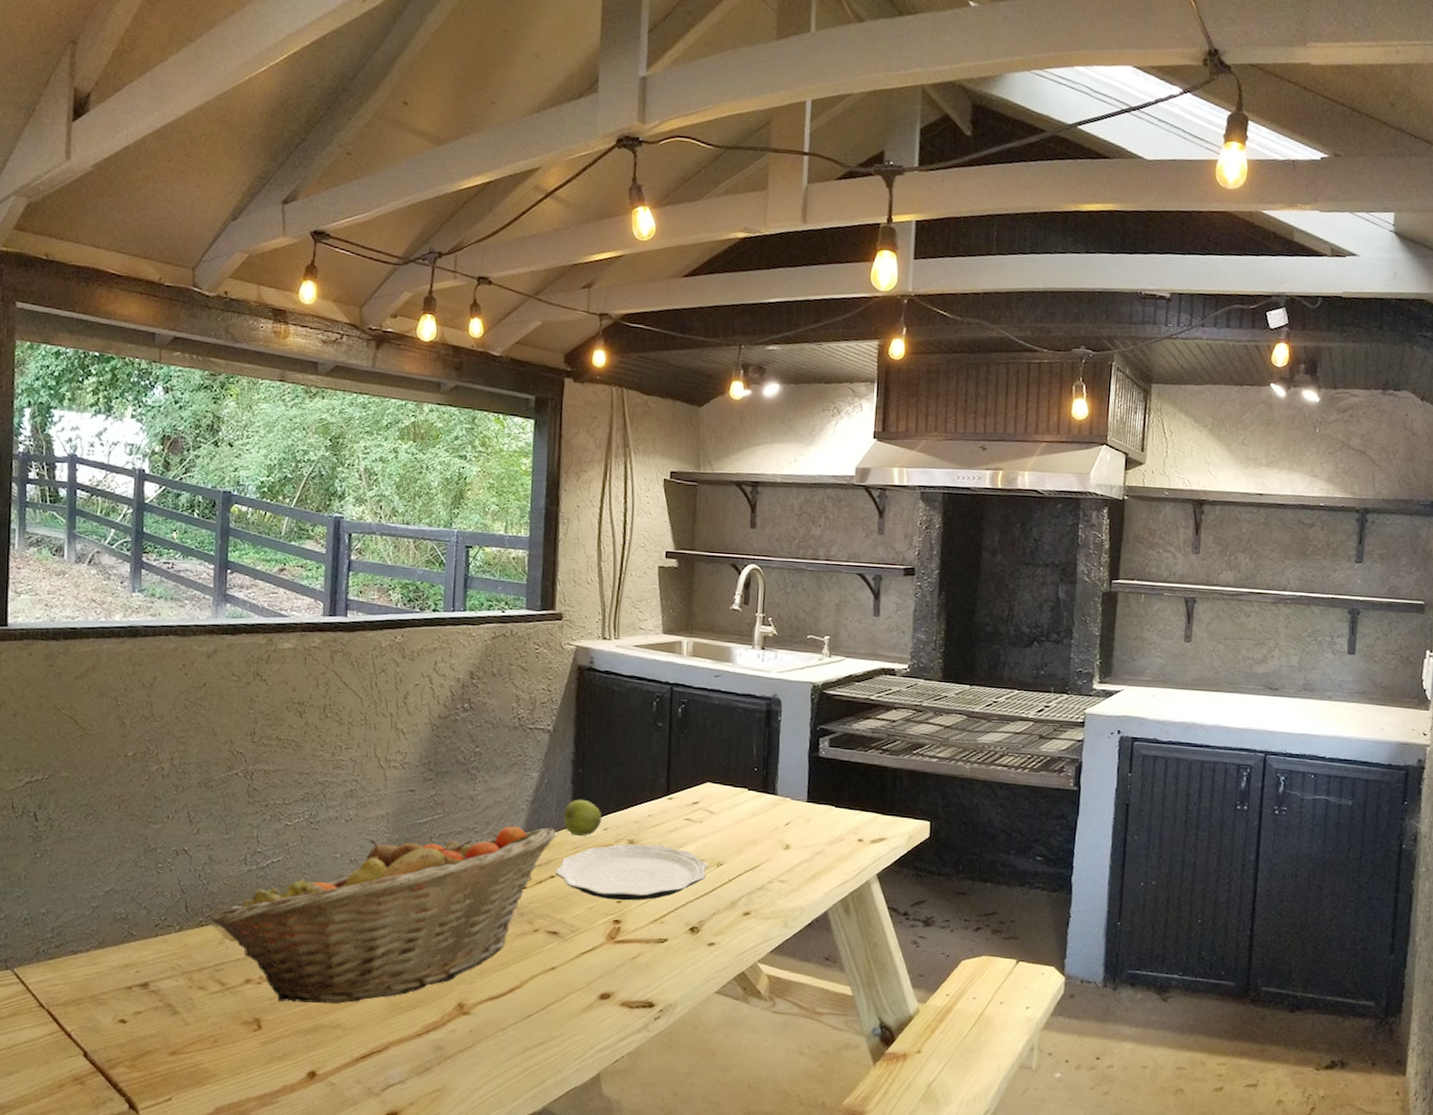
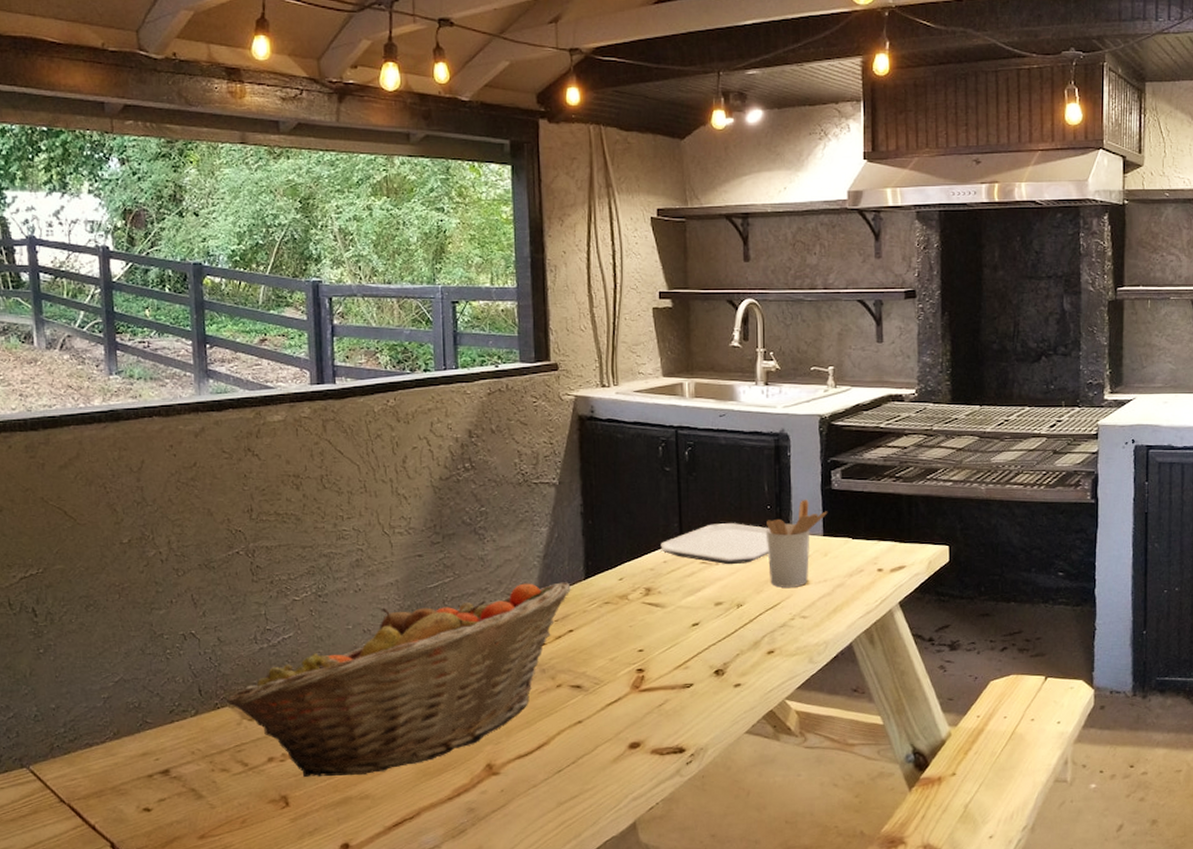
plate: present [555,843,708,901] -> none [573,590,728,649]
apple: present [561,799,602,836] -> none [574,551,617,588]
plate: none [647,781,753,824] -> present [660,523,770,565]
utensil holder: none [751,764,814,851] -> present [765,499,828,588]

